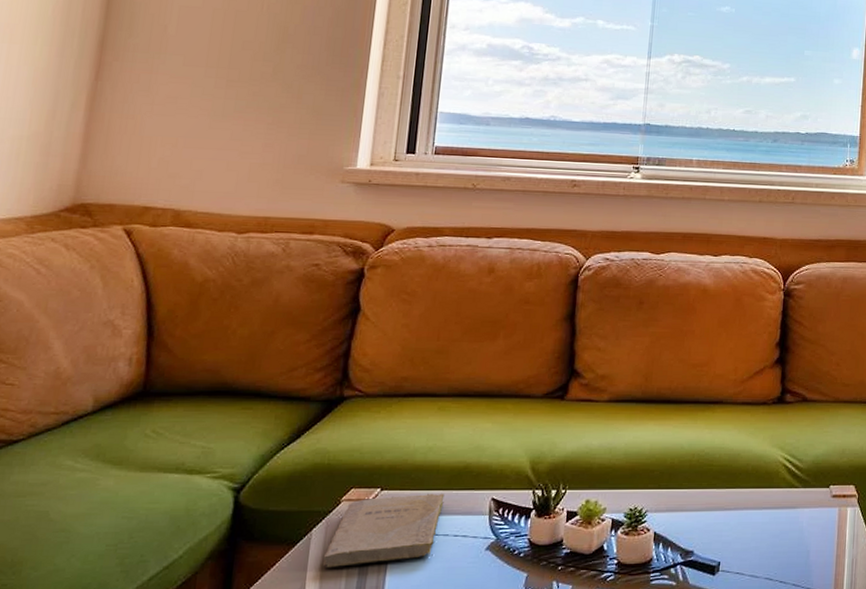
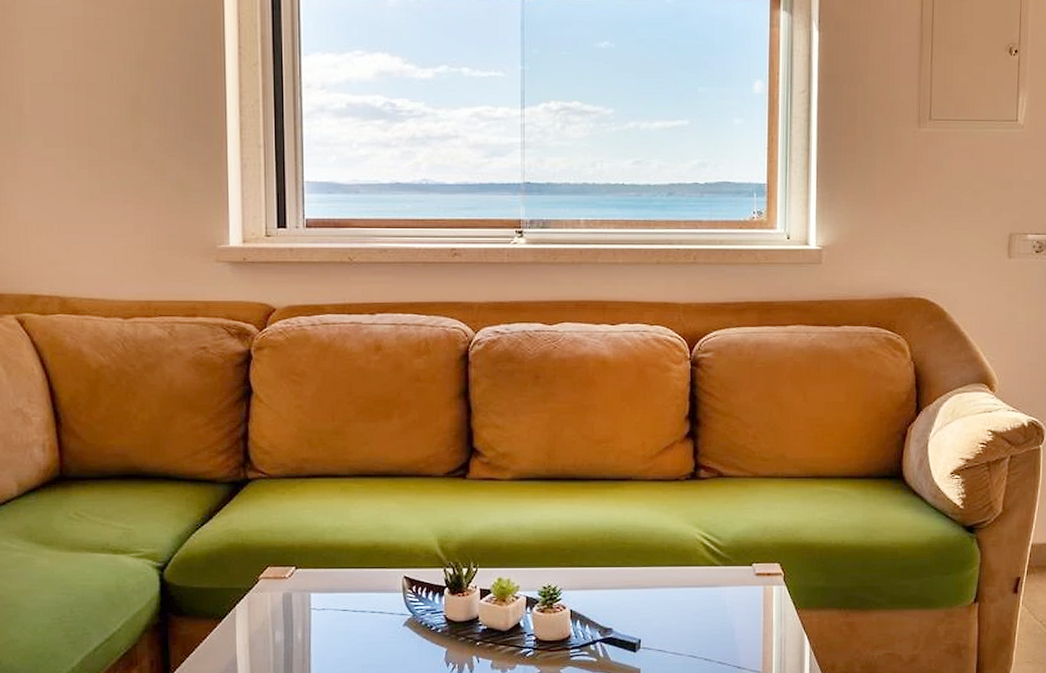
book: present [323,493,445,568] -> none [249,571,358,642]

